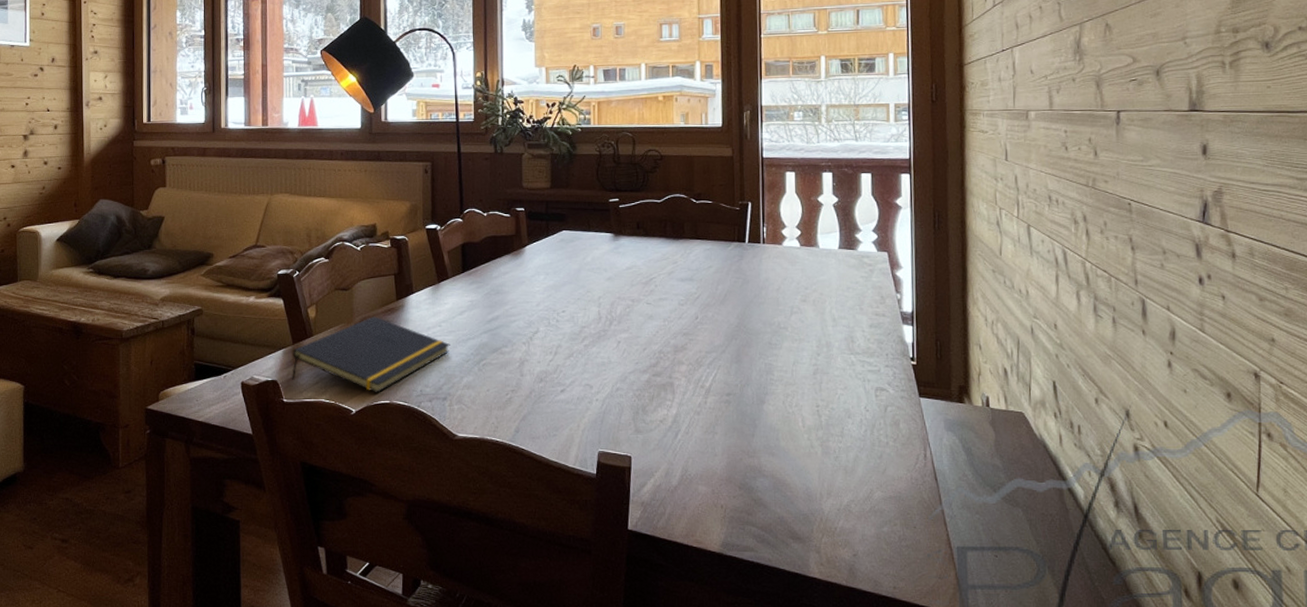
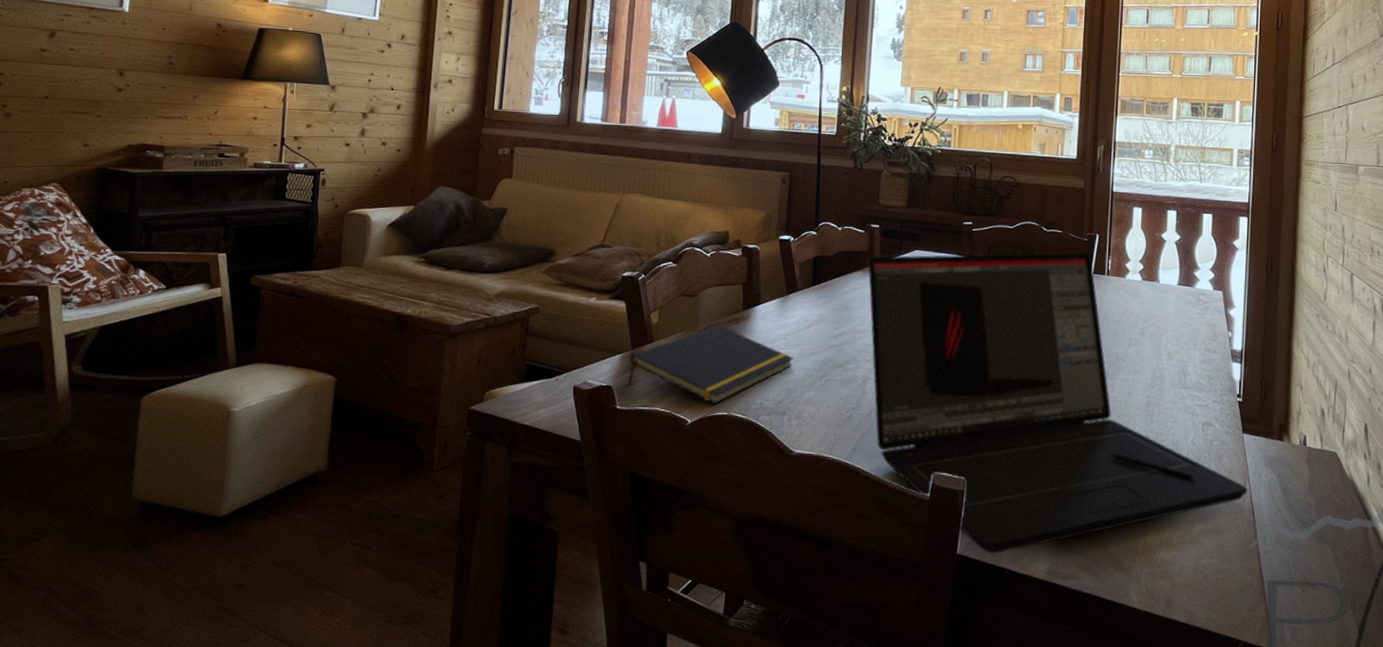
laptop: none [516,222,929,529] -> present [868,253,1248,554]

